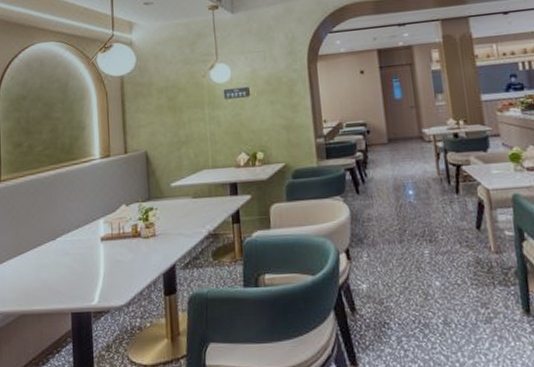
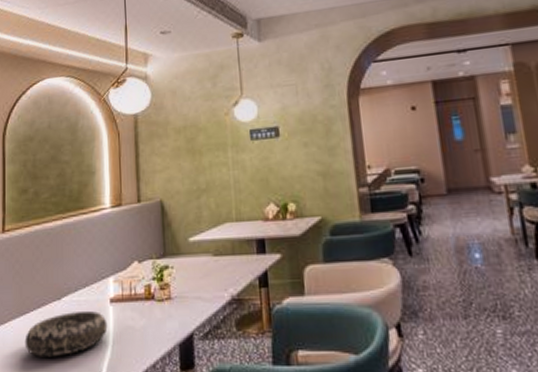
decorative bowl: none [22,249,99,291] -> present [24,311,108,357]

